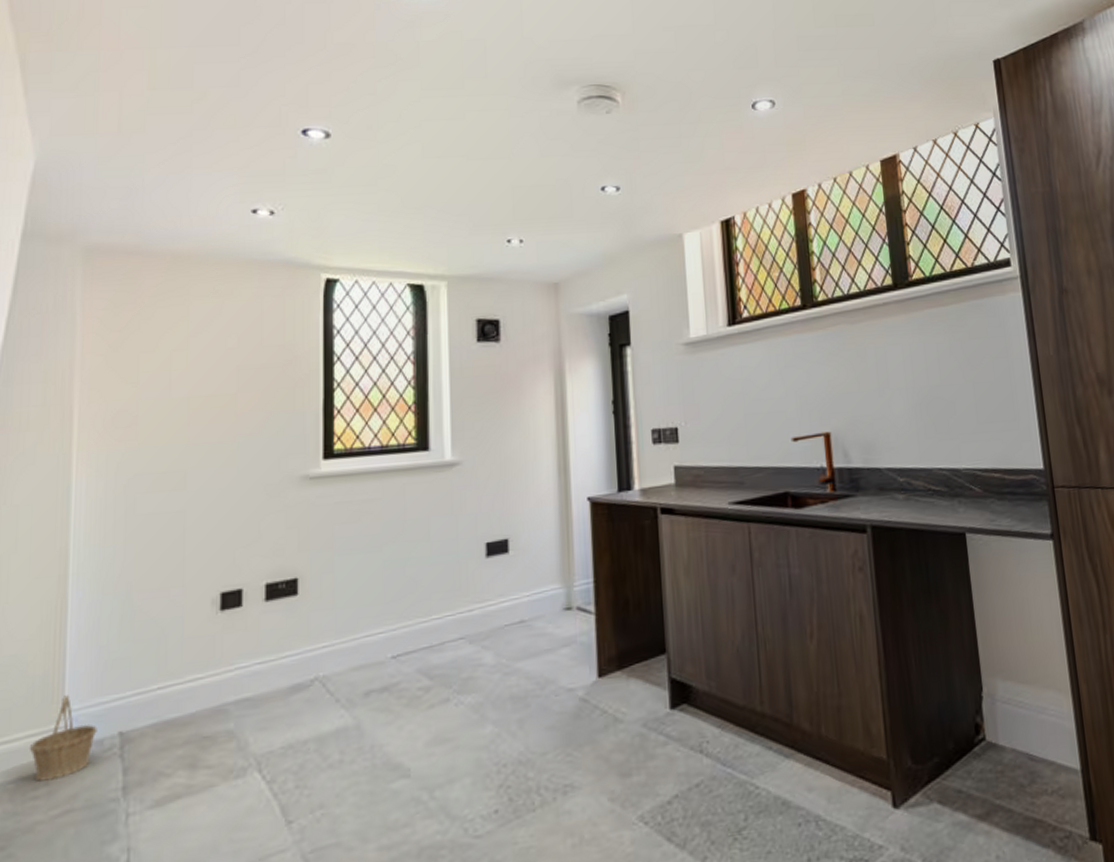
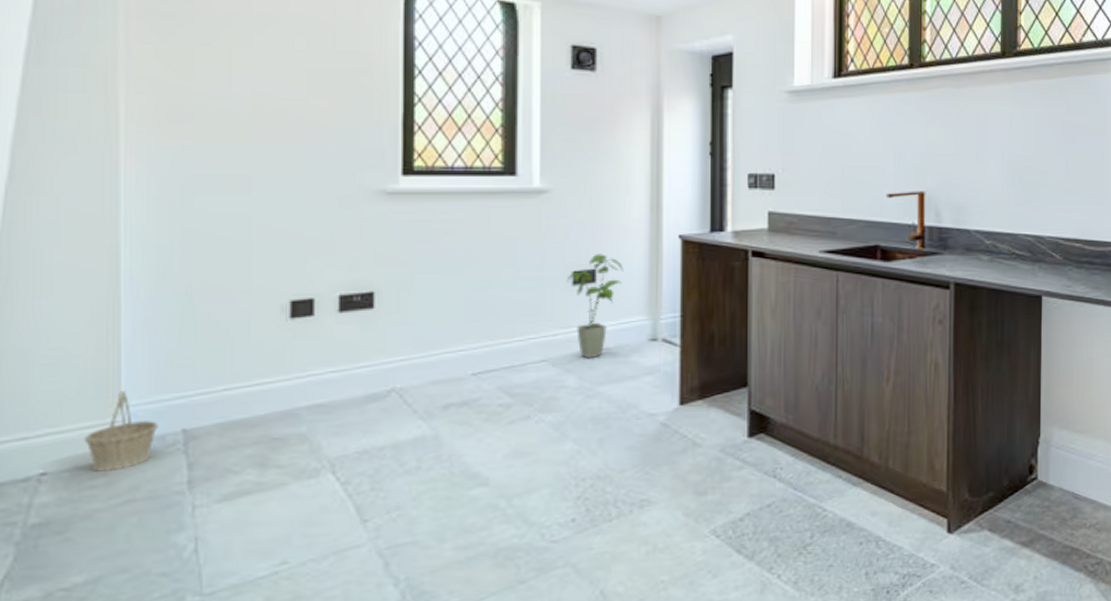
house plant: none [480,522,535,634] -> present [566,254,624,359]

